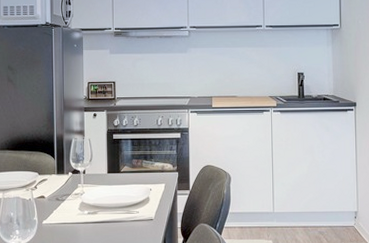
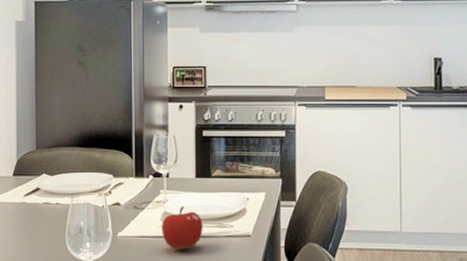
fruit: none [80,197,114,233] -> present [162,206,203,250]

